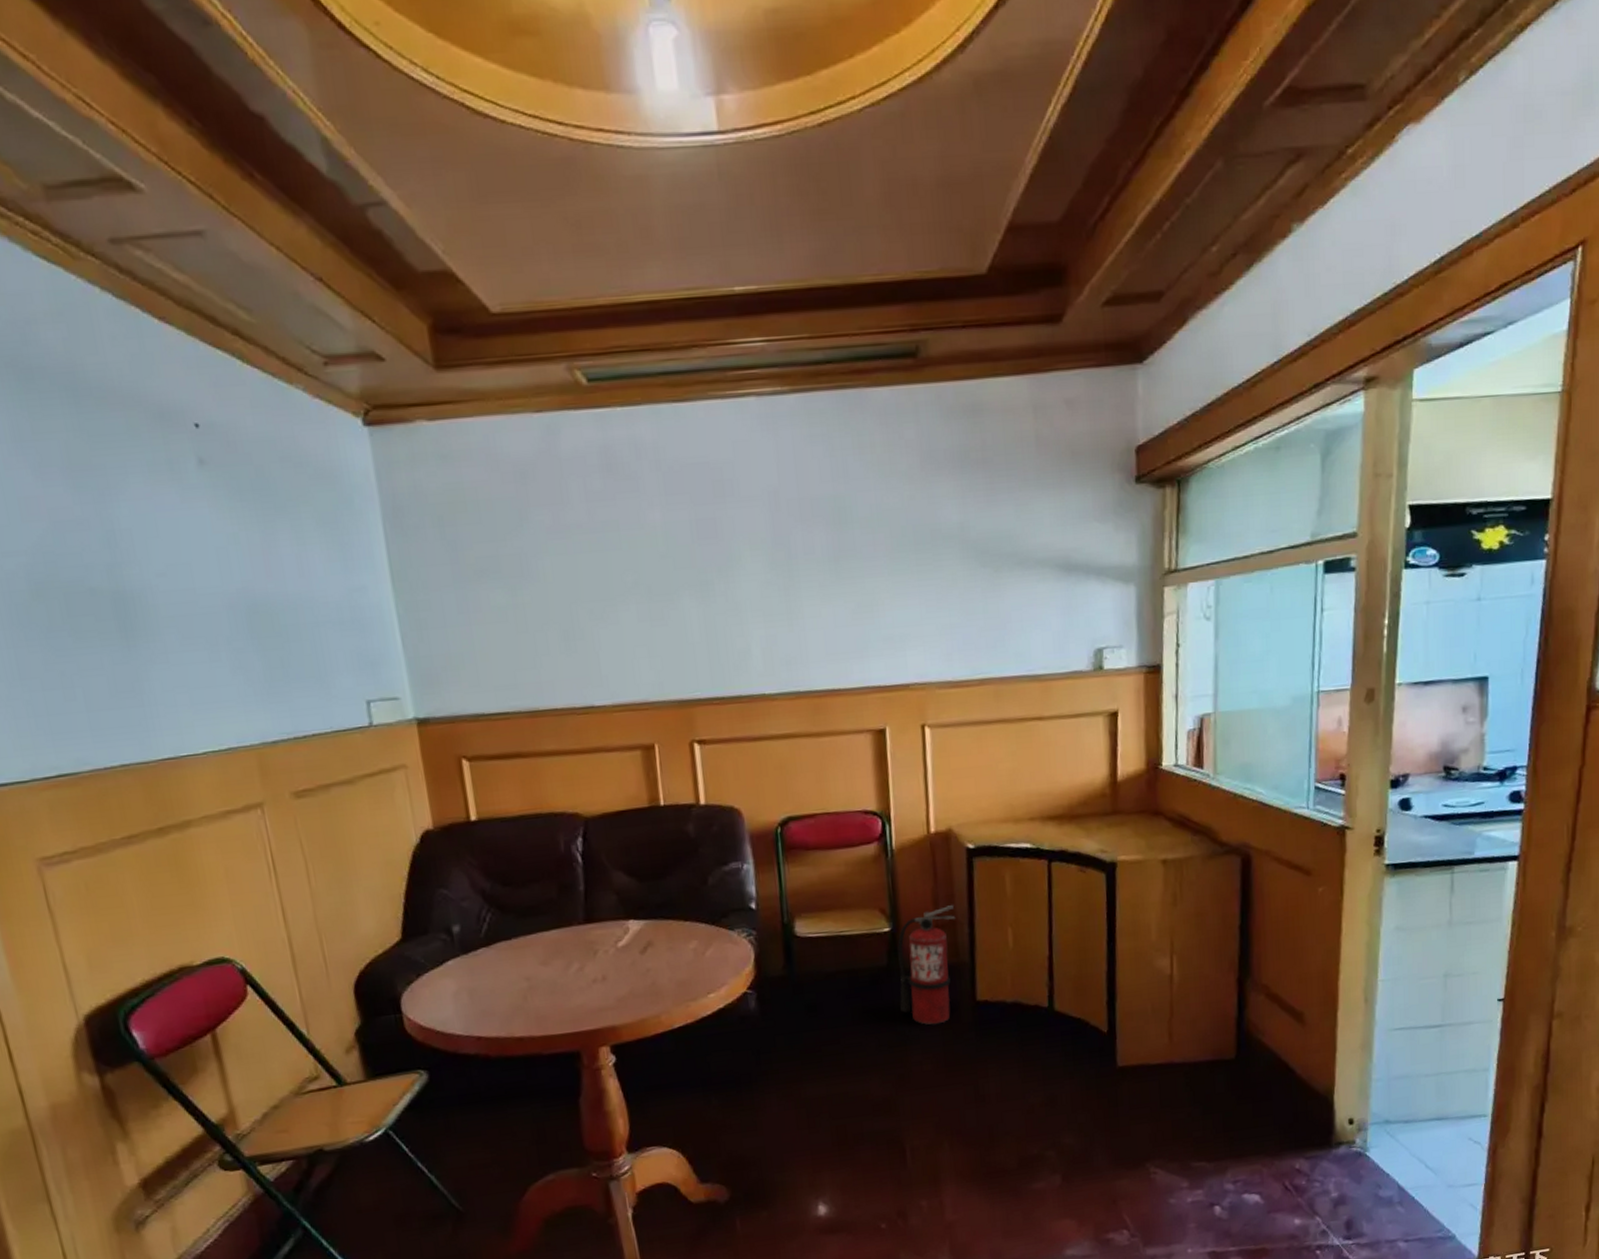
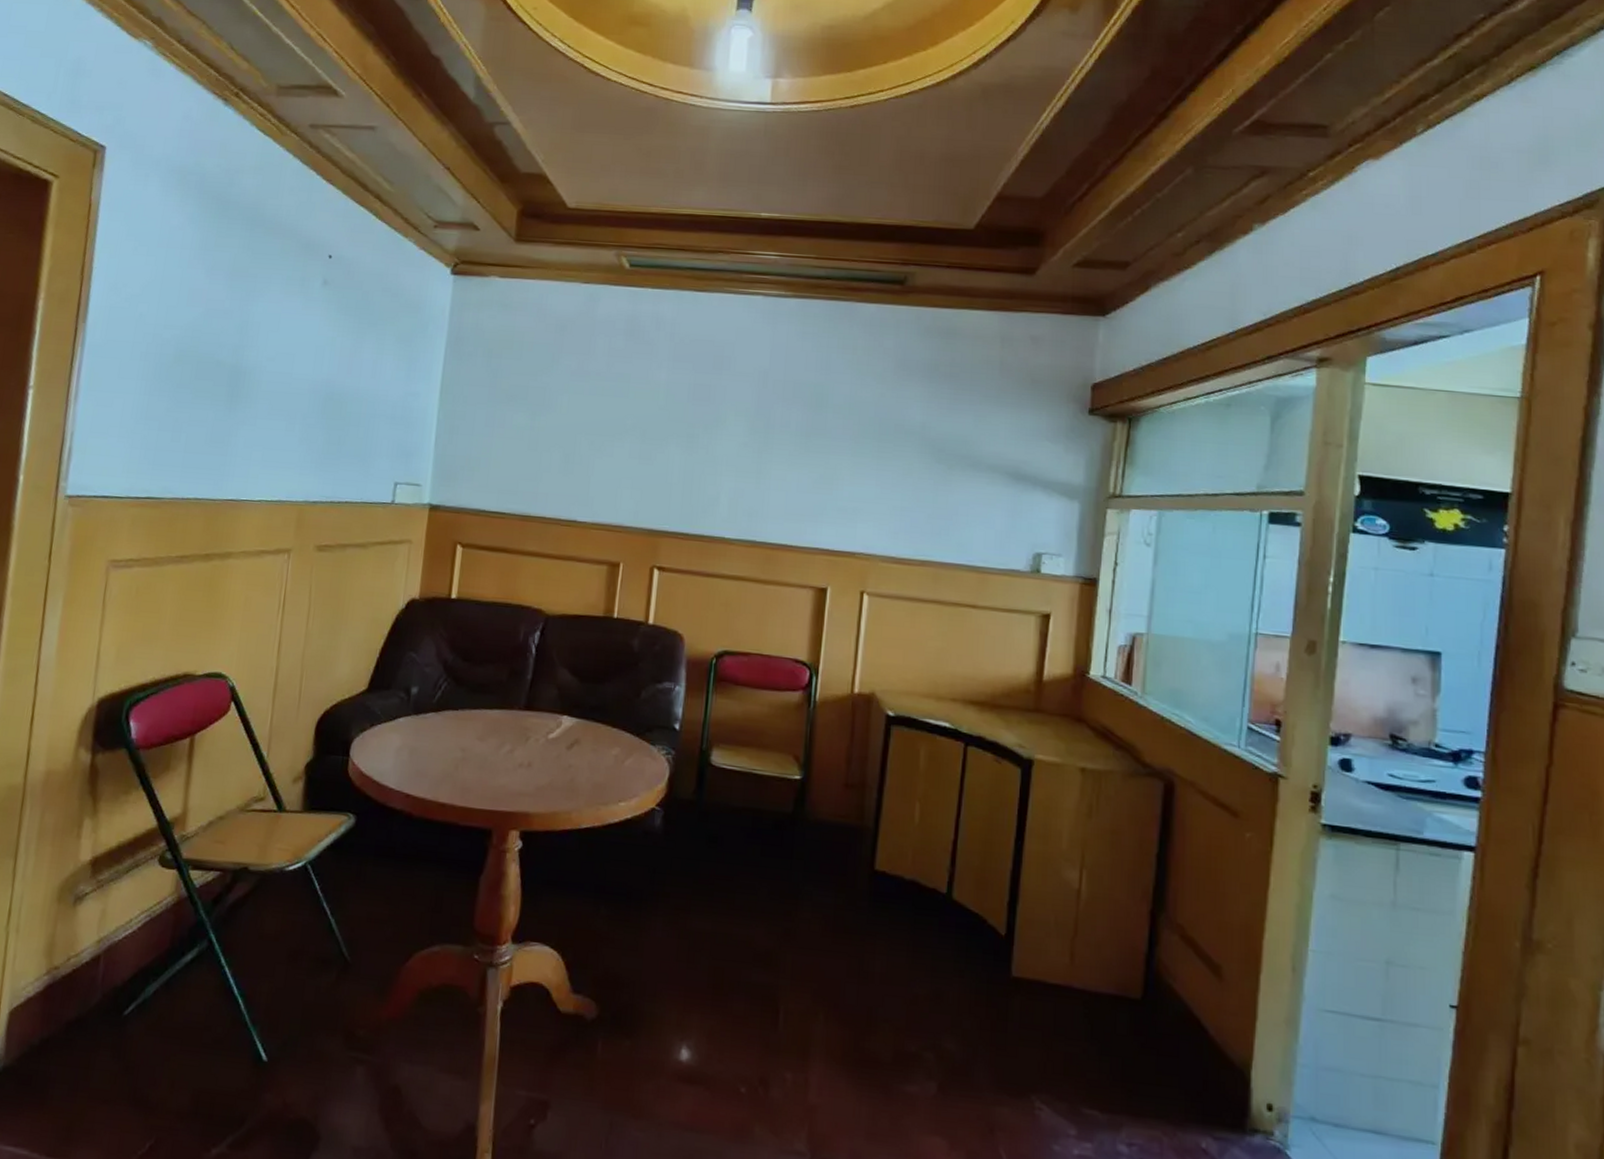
fire extinguisher: present [897,905,956,1025] -> none [798,767,866,885]

